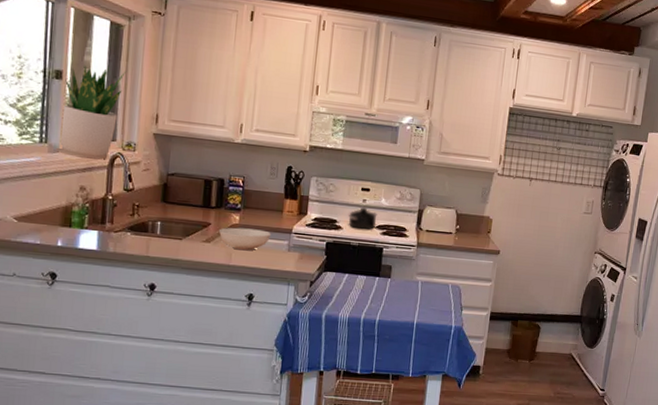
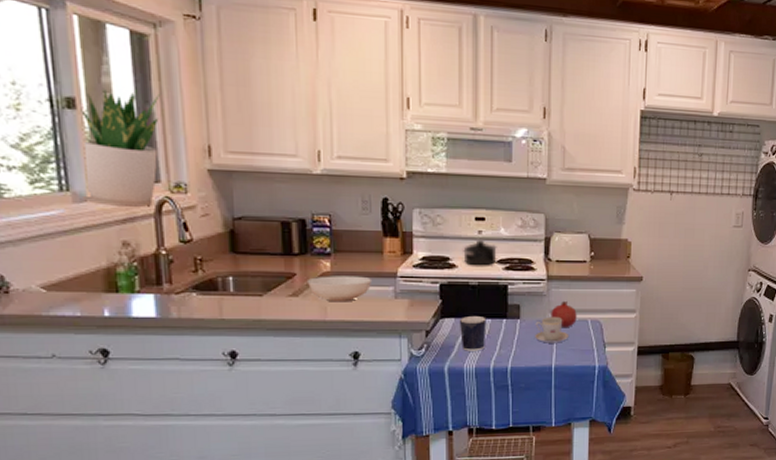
mug: none [338,271,362,304] -> present [459,315,487,352]
teacup: none [402,278,432,303] -> present [535,316,570,343]
fruit: none [417,265,440,289] -> present [551,300,577,327]

